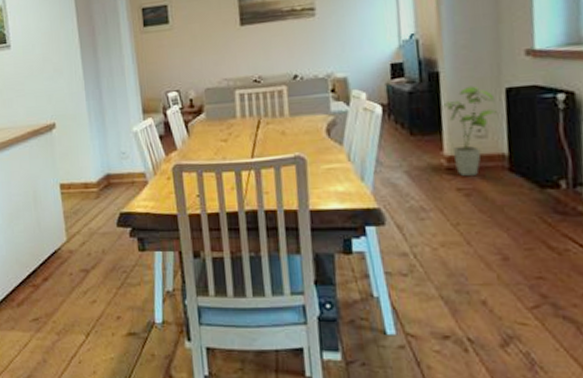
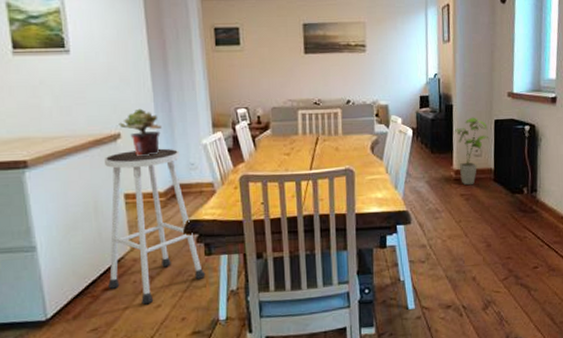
stool: none [42,137,140,299] -> present [105,148,206,305]
potted plant: none [53,97,93,145] -> present [119,108,162,156]

